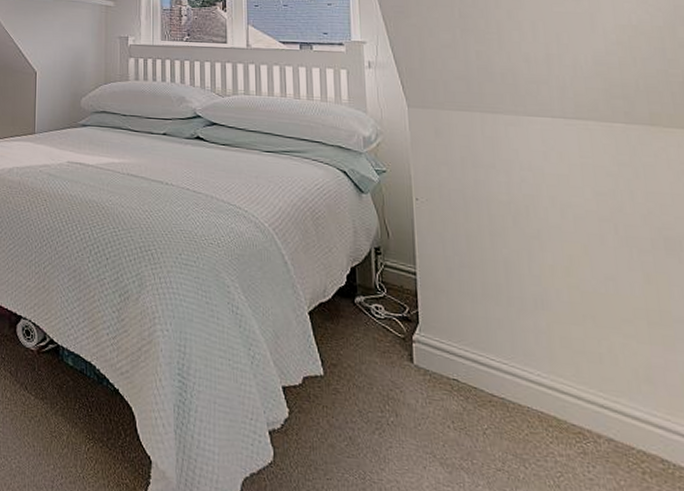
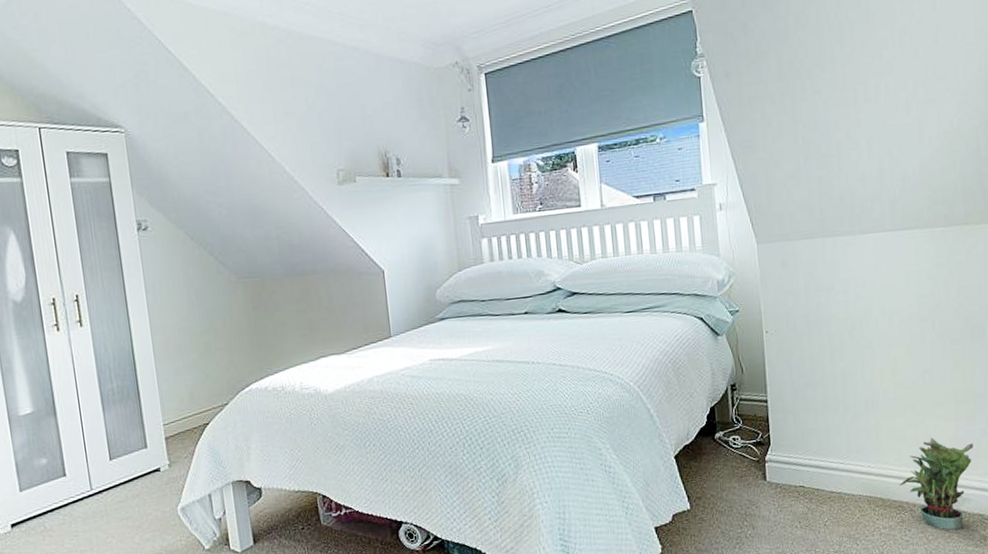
potted plant: none [578,359,675,482] -> present [899,438,973,530]

